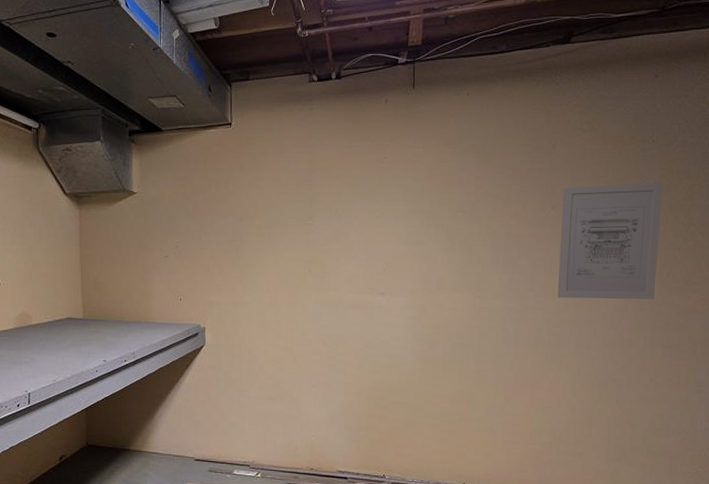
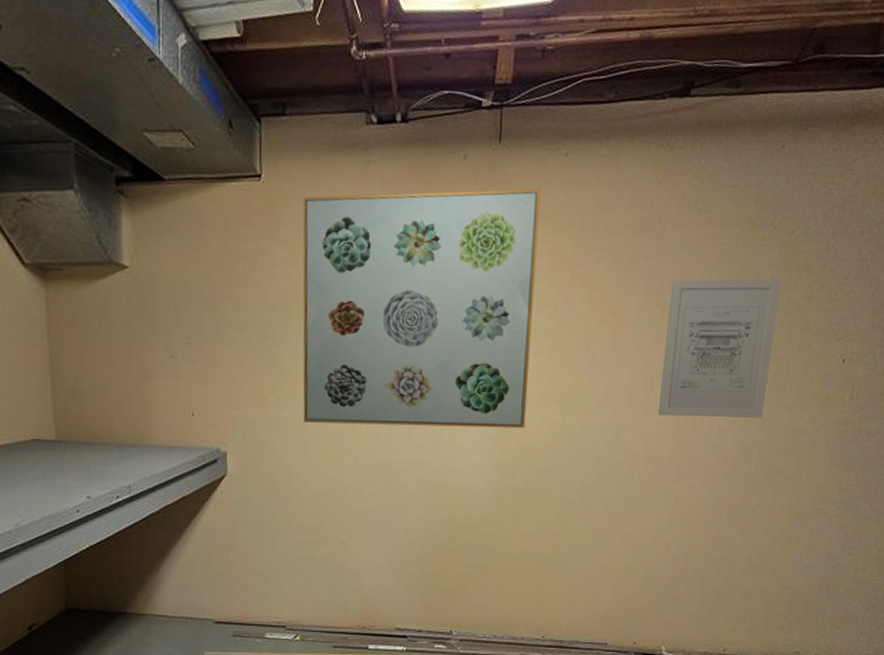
wall art: none [262,121,448,309] -> present [302,188,541,429]

